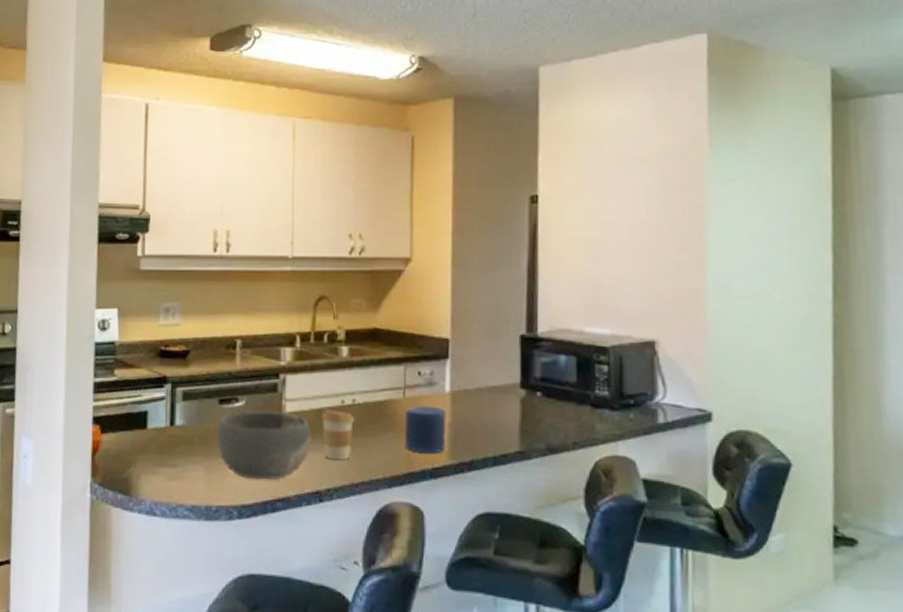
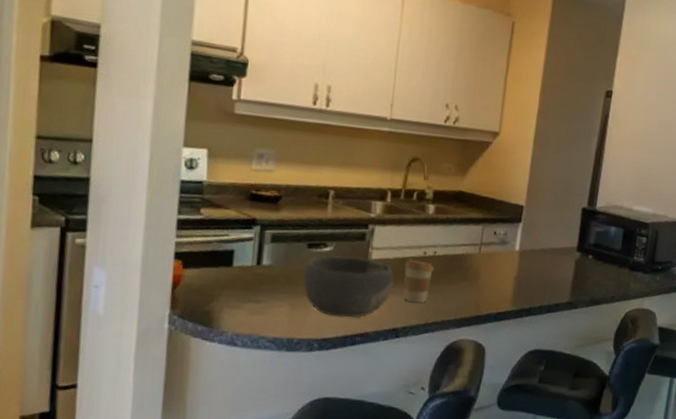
candle: present [404,405,446,454] -> none [476,260,514,301]

